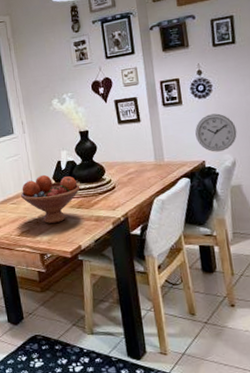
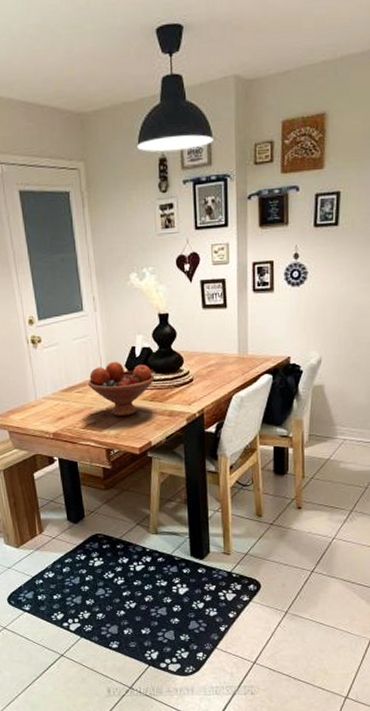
wall clock: present [195,113,237,152] -> none [284,305,327,348]

